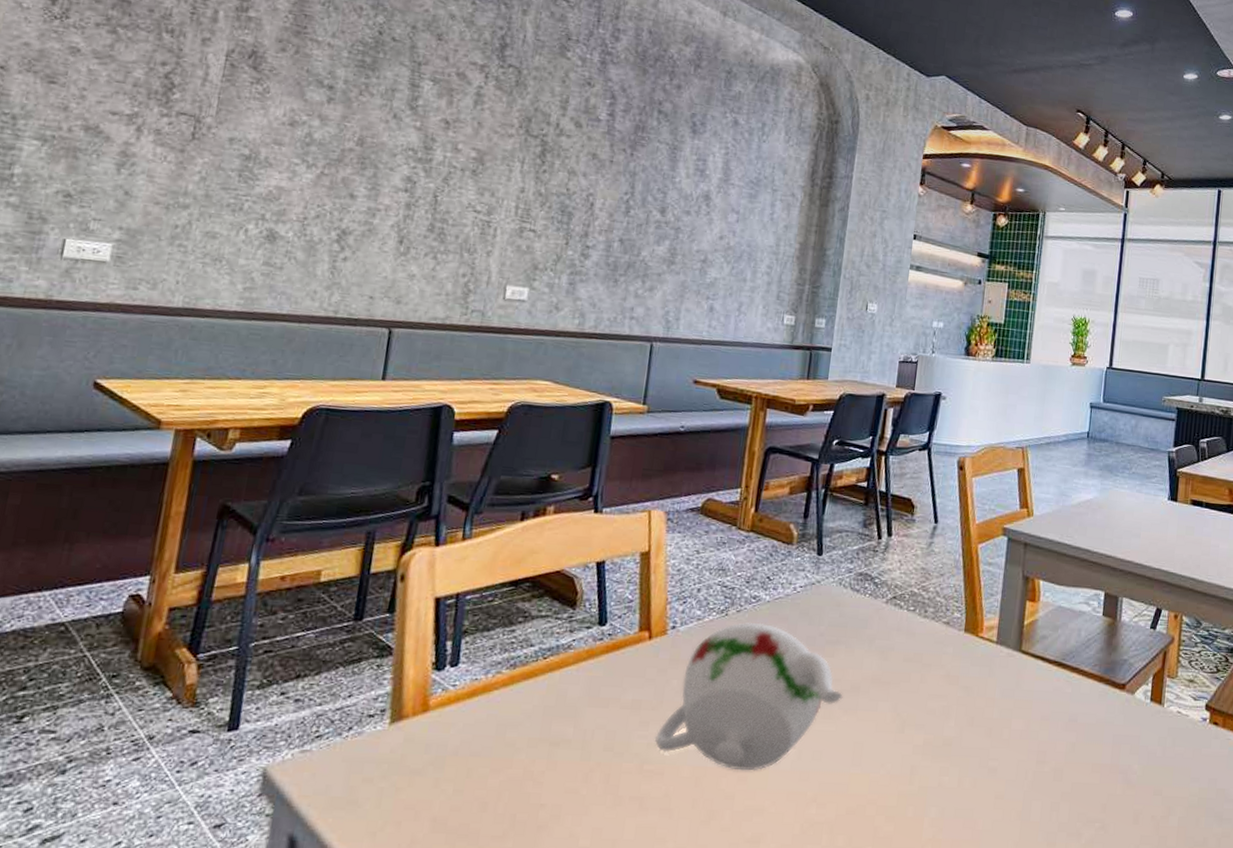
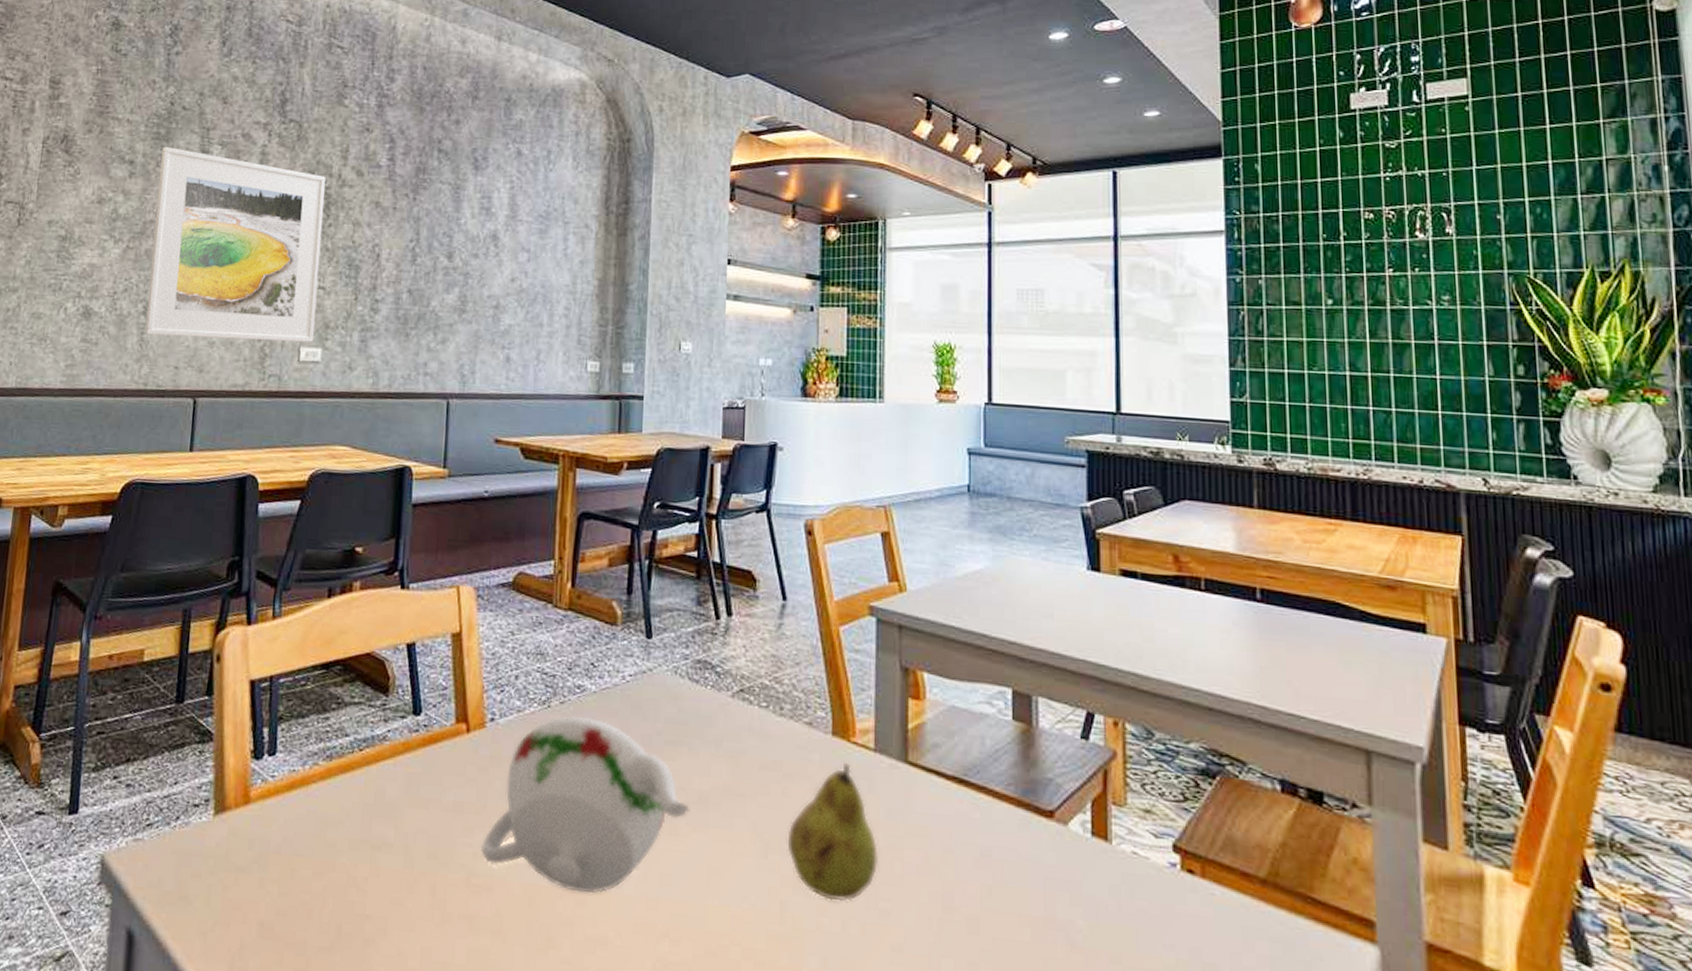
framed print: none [337,75,543,282] -> present [144,146,326,342]
fruit: none [920,654,993,763] -> present [787,763,879,902]

